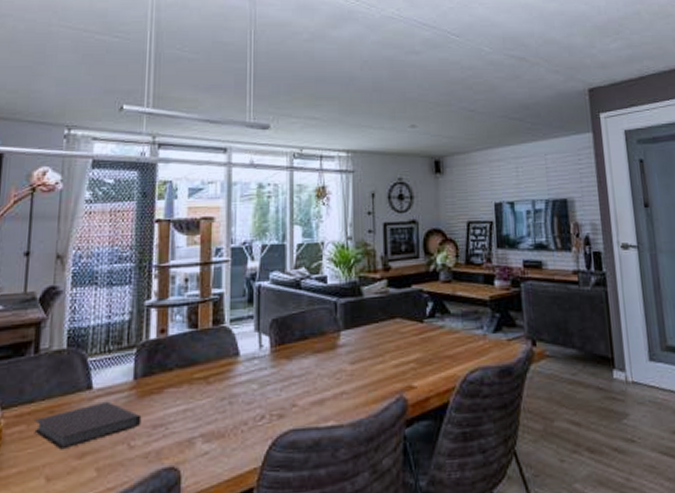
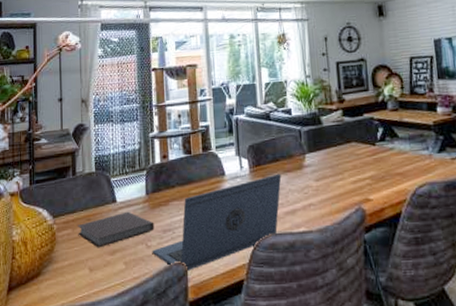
laptop: none [135,354,310,480] -> present [152,173,282,272]

